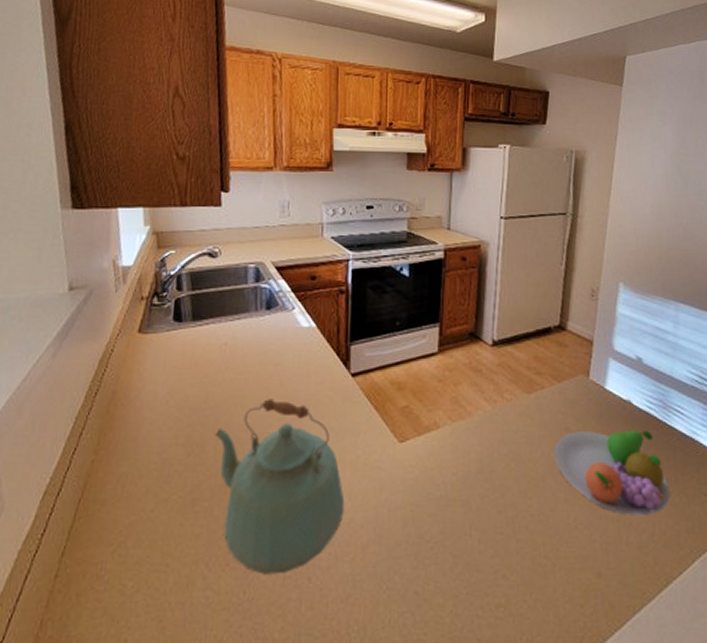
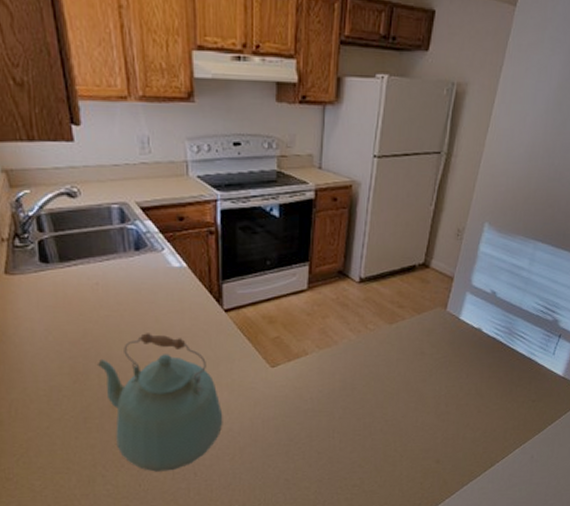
fruit bowl: present [553,429,670,515] -> none [408,352,504,419]

